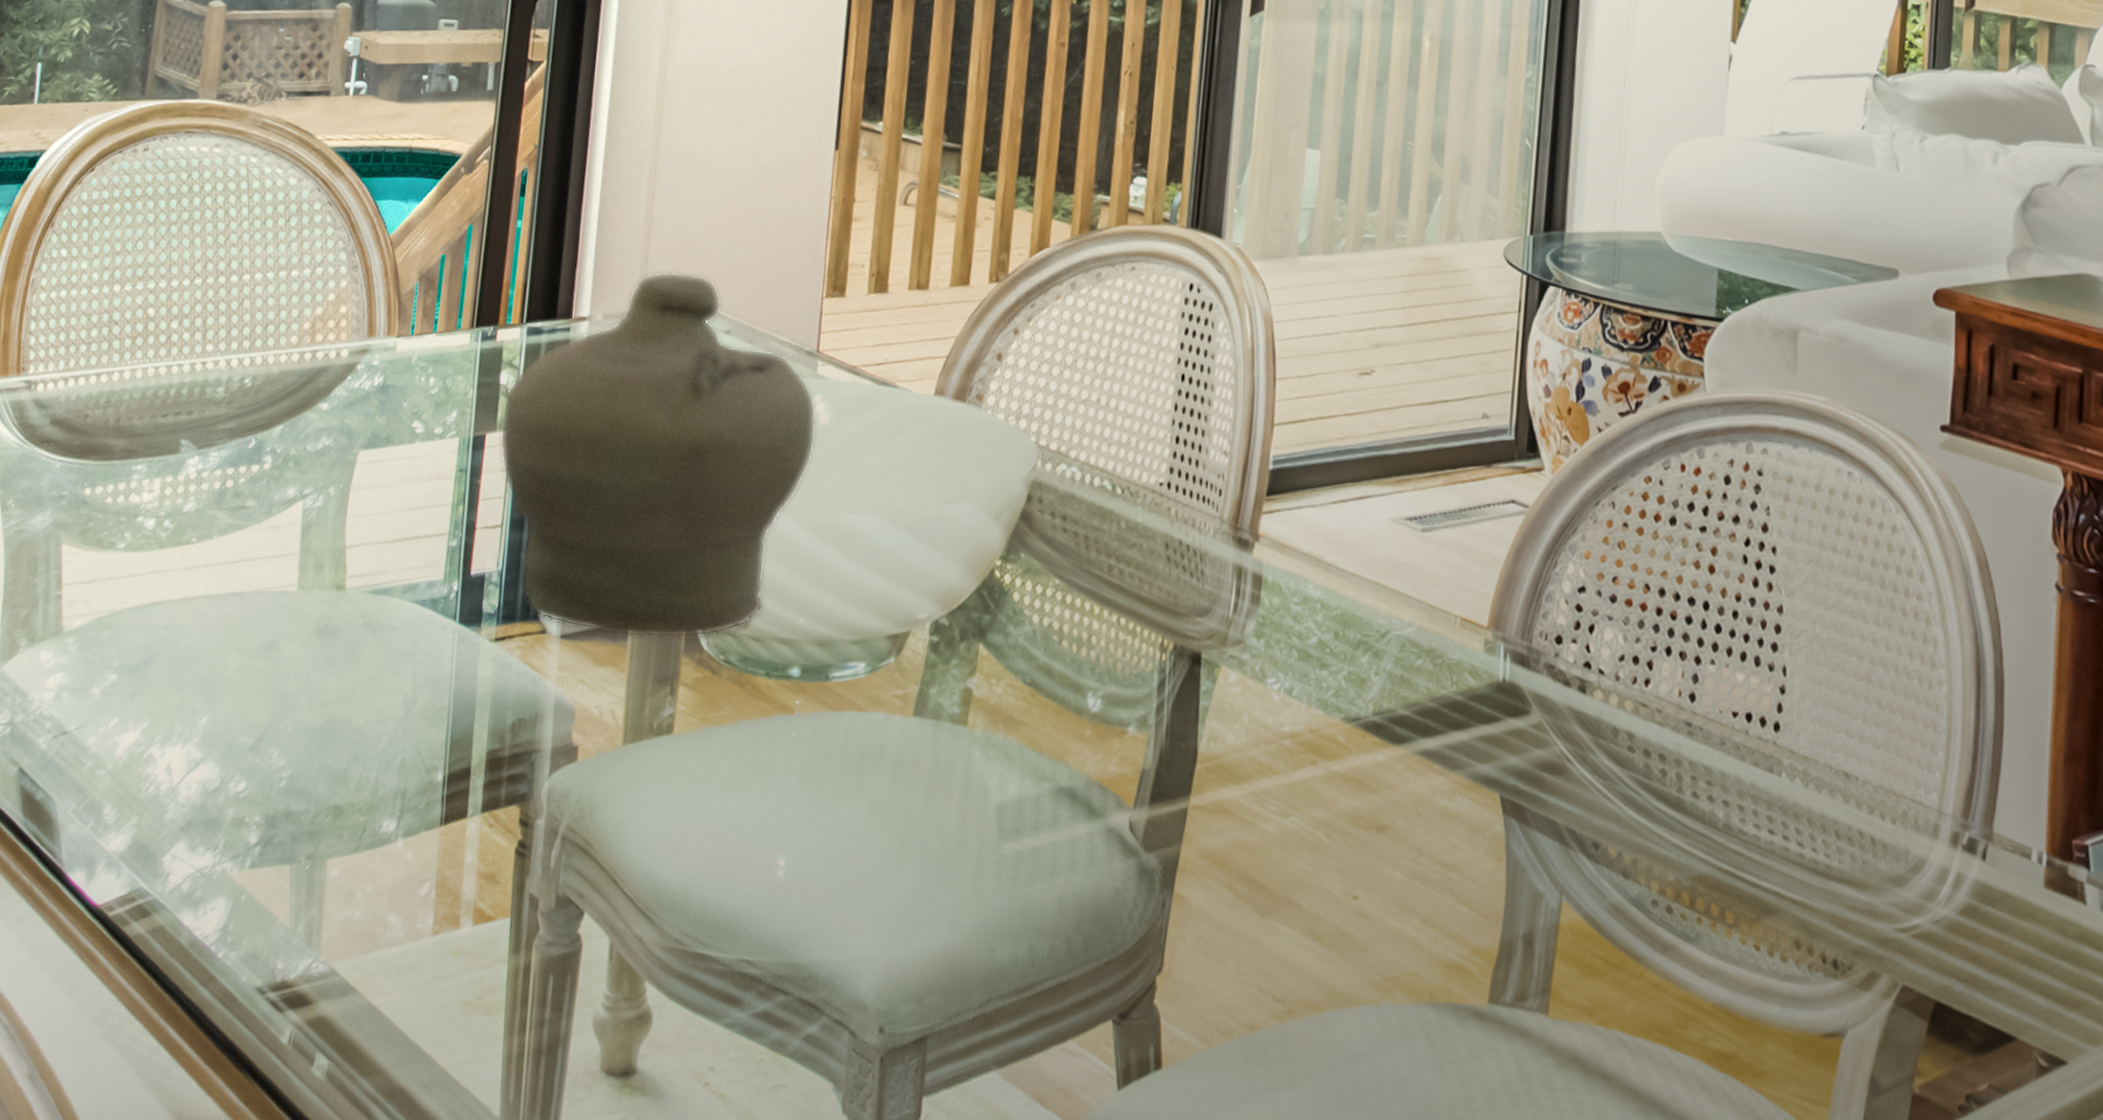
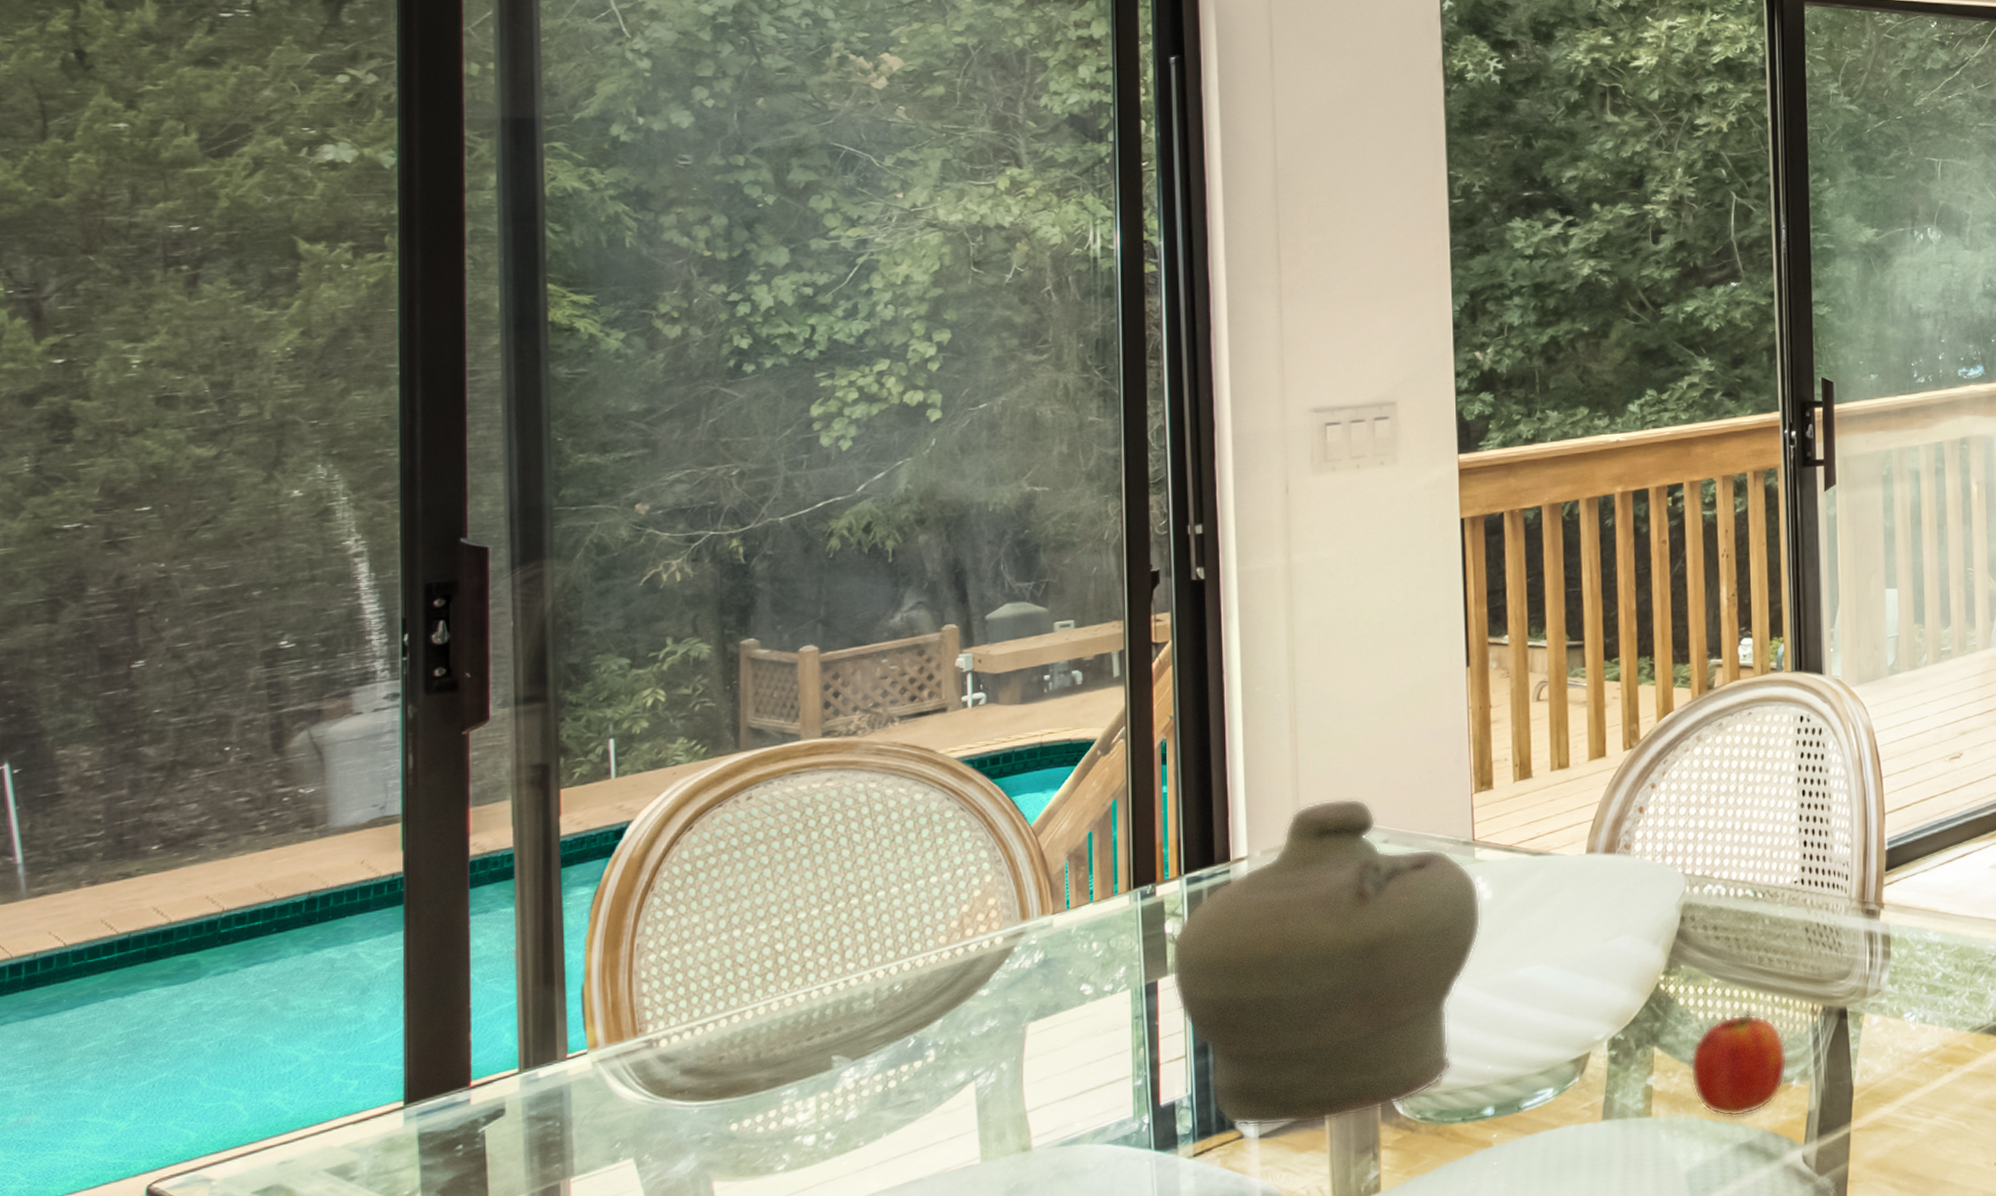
fruit: none [1015,627,1127,754] -> present [1689,1010,1788,1117]

